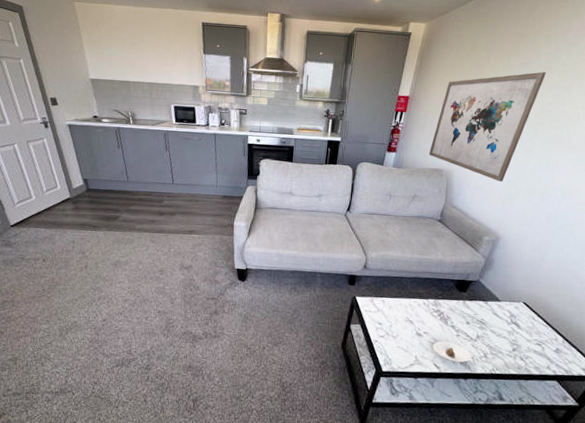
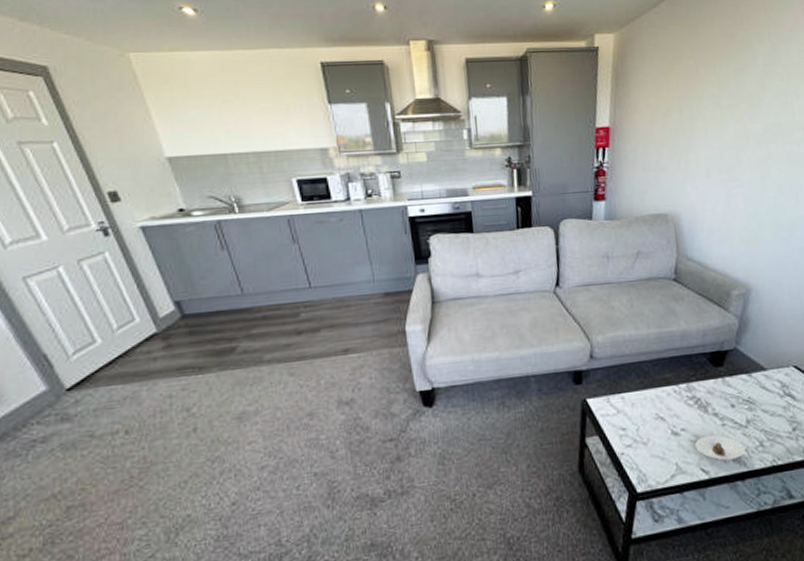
wall art: present [428,72,546,182] -> none [646,77,767,219]

